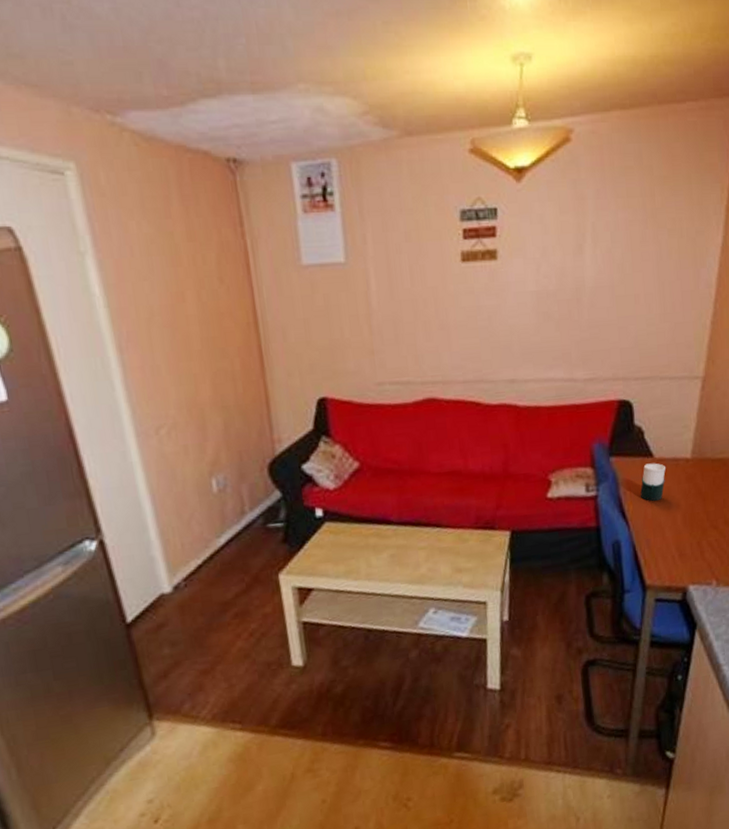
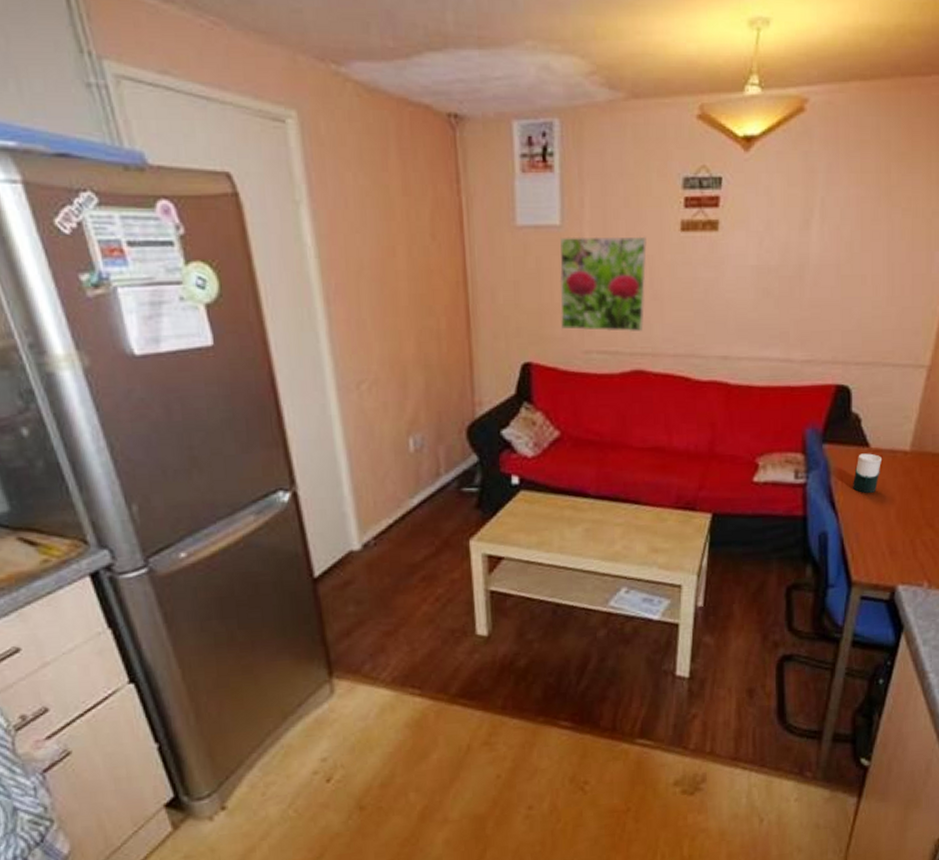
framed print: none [346,268,433,364] -> present [559,236,647,333]

